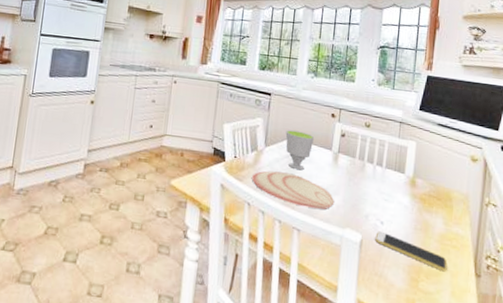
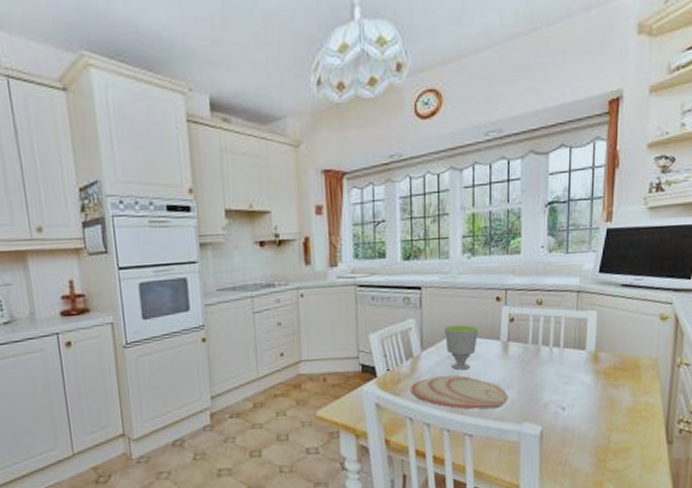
smartphone: present [375,231,448,272] -> none [557,417,637,446]

